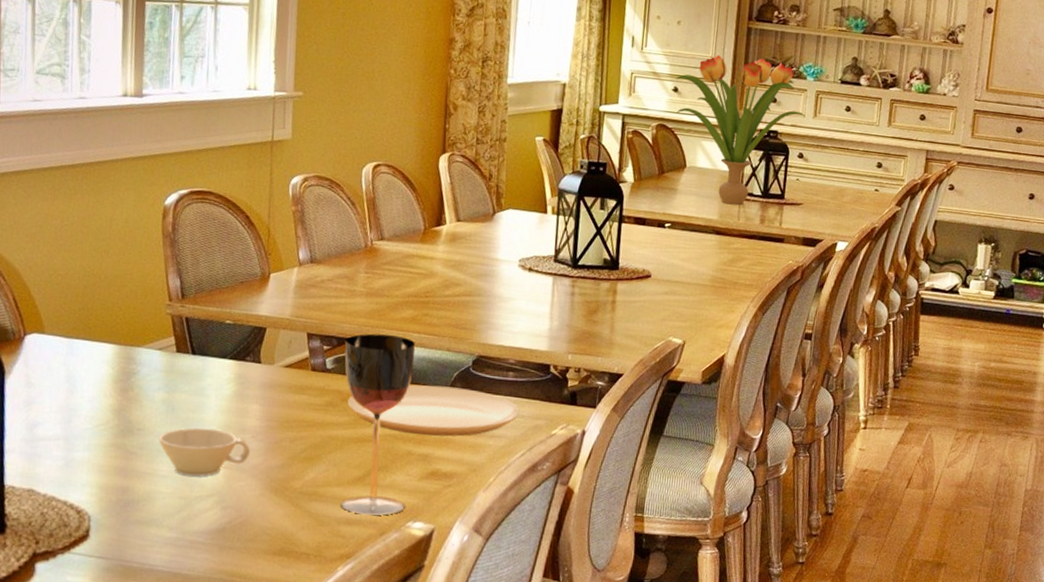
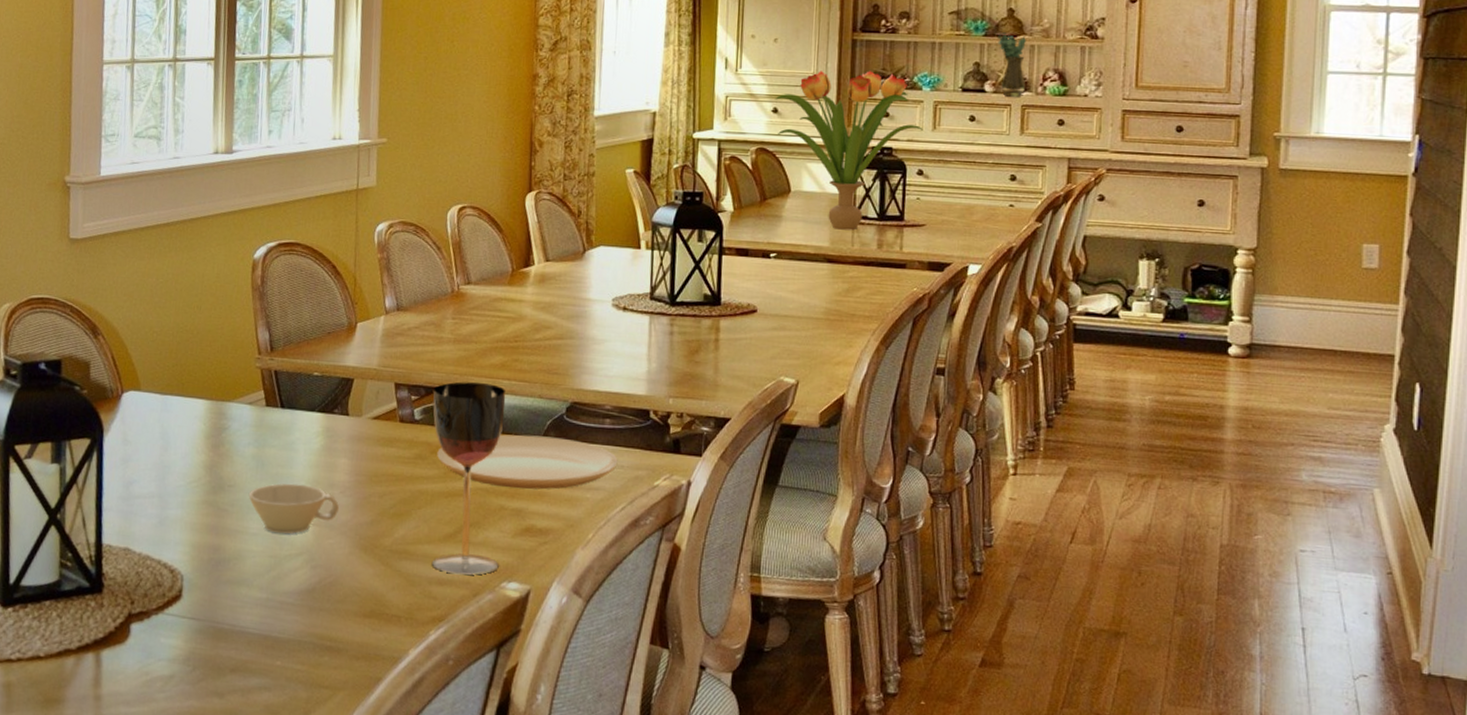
vase: none [874,30,898,93] -> present [998,31,1026,99]

